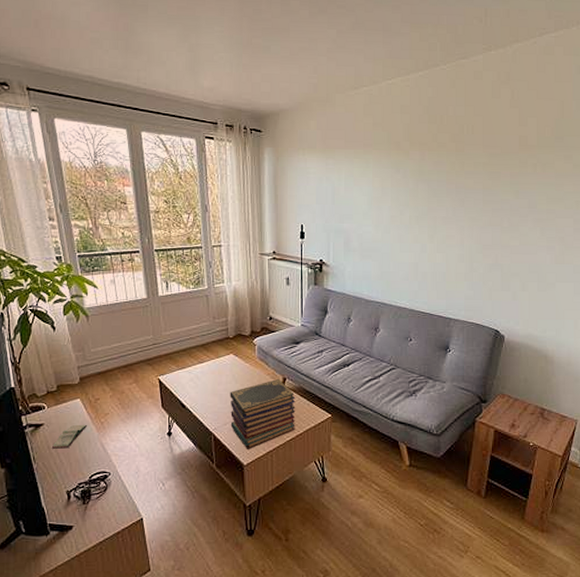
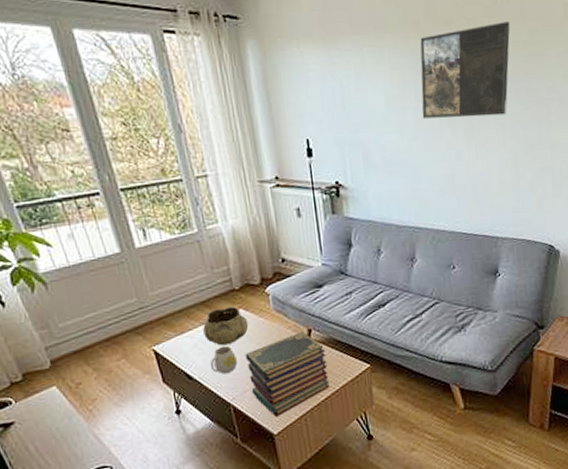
book: present [52,424,88,449] -> none [31,415,73,450]
decorative bowl: none [200,351,236,383] -> present [203,306,249,346]
mug: none [200,383,222,406] -> present [210,345,237,373]
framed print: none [395,147,474,219] -> present [420,21,511,119]

